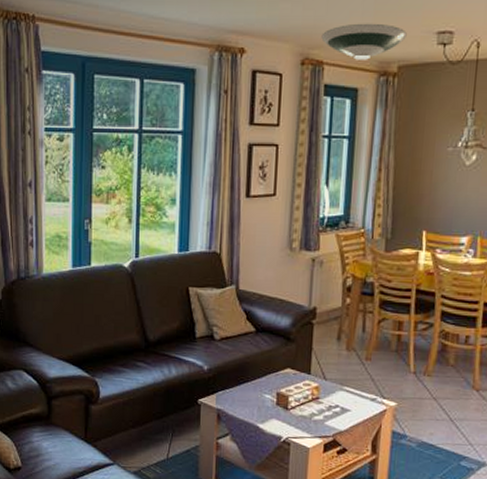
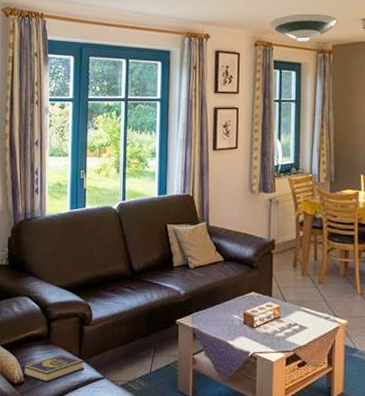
book: none [19,435,91,469] -> present [22,353,85,383]

